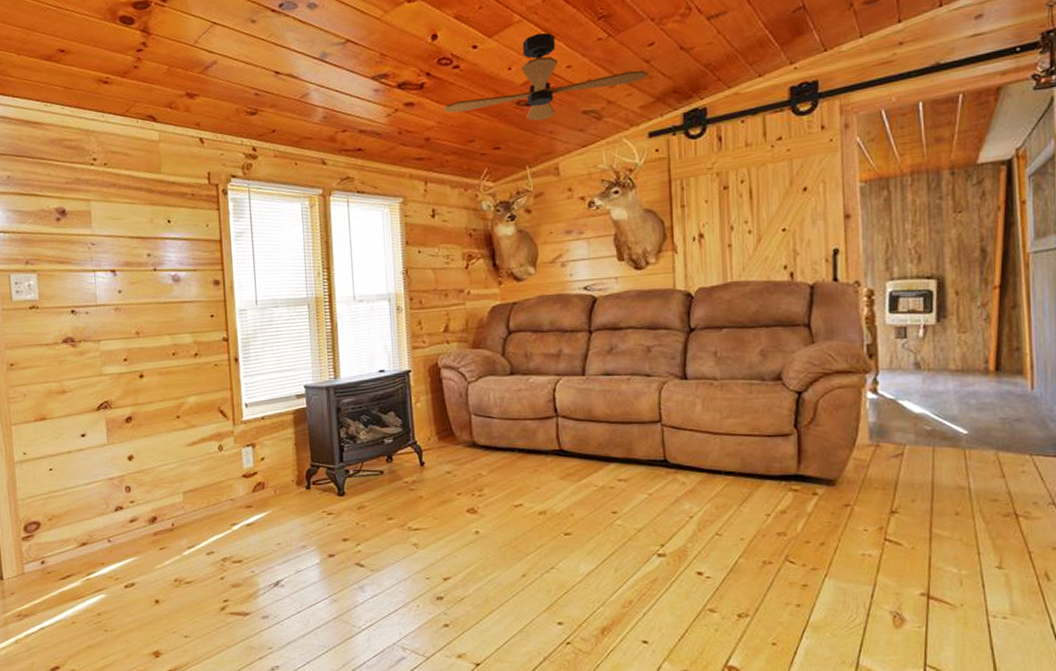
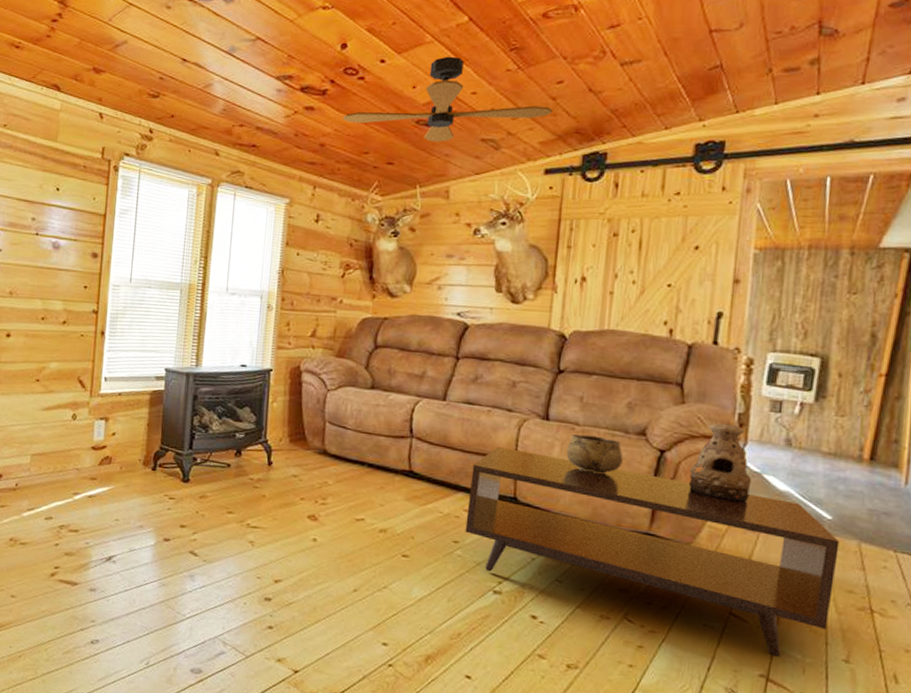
coffee table: none [620,412,979,574] -> present [465,446,840,657]
decorative bowl: none [708,387,763,424] -> present [566,434,623,474]
lantern: none [828,356,888,431] -> present [688,423,752,502]

